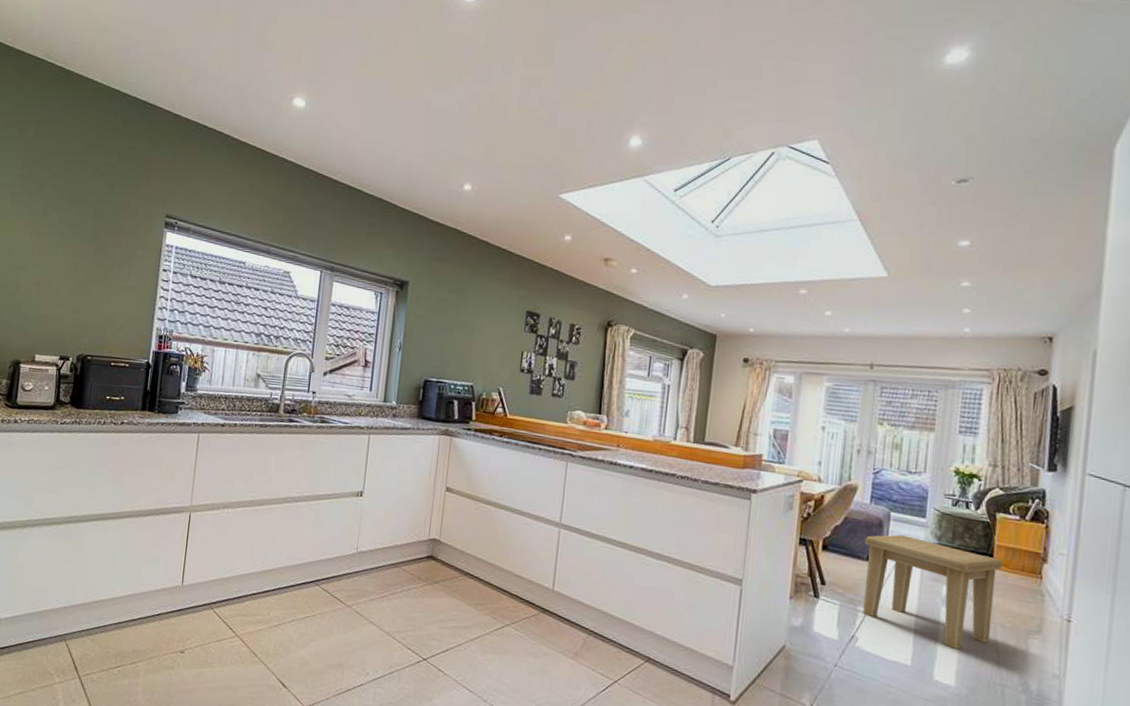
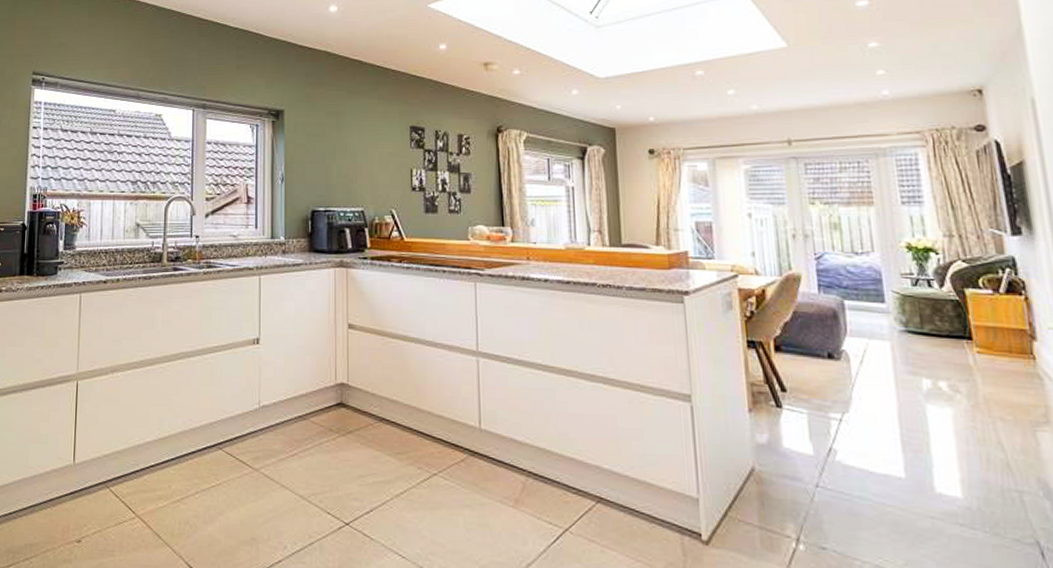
side table: present [863,534,1003,649] -> none [821,325,991,453]

